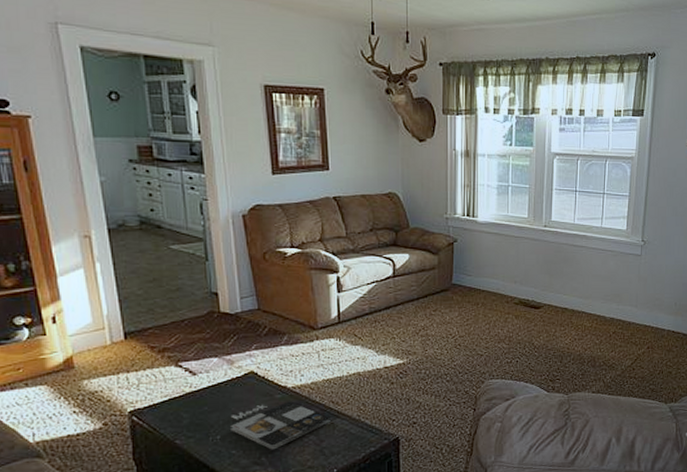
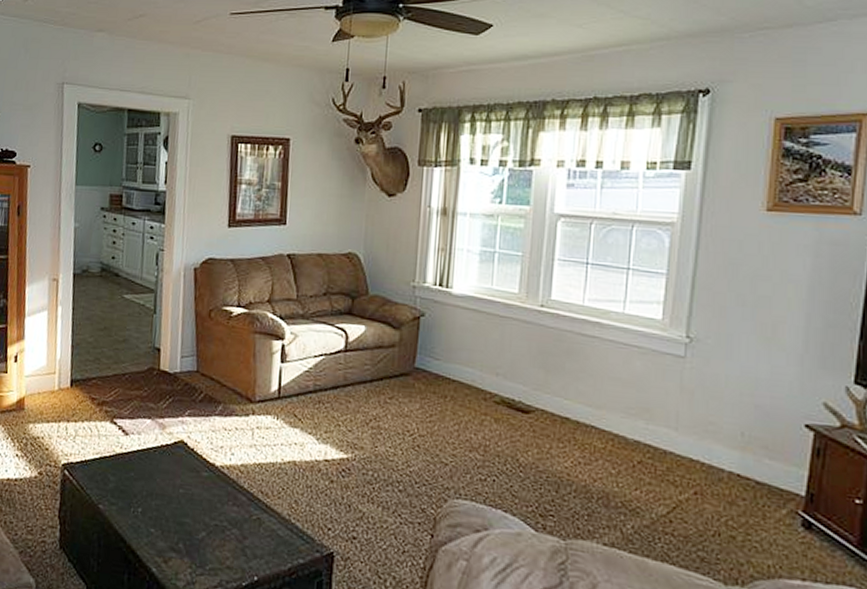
magazine: present [230,401,331,450] -> none [153,480,257,537]

